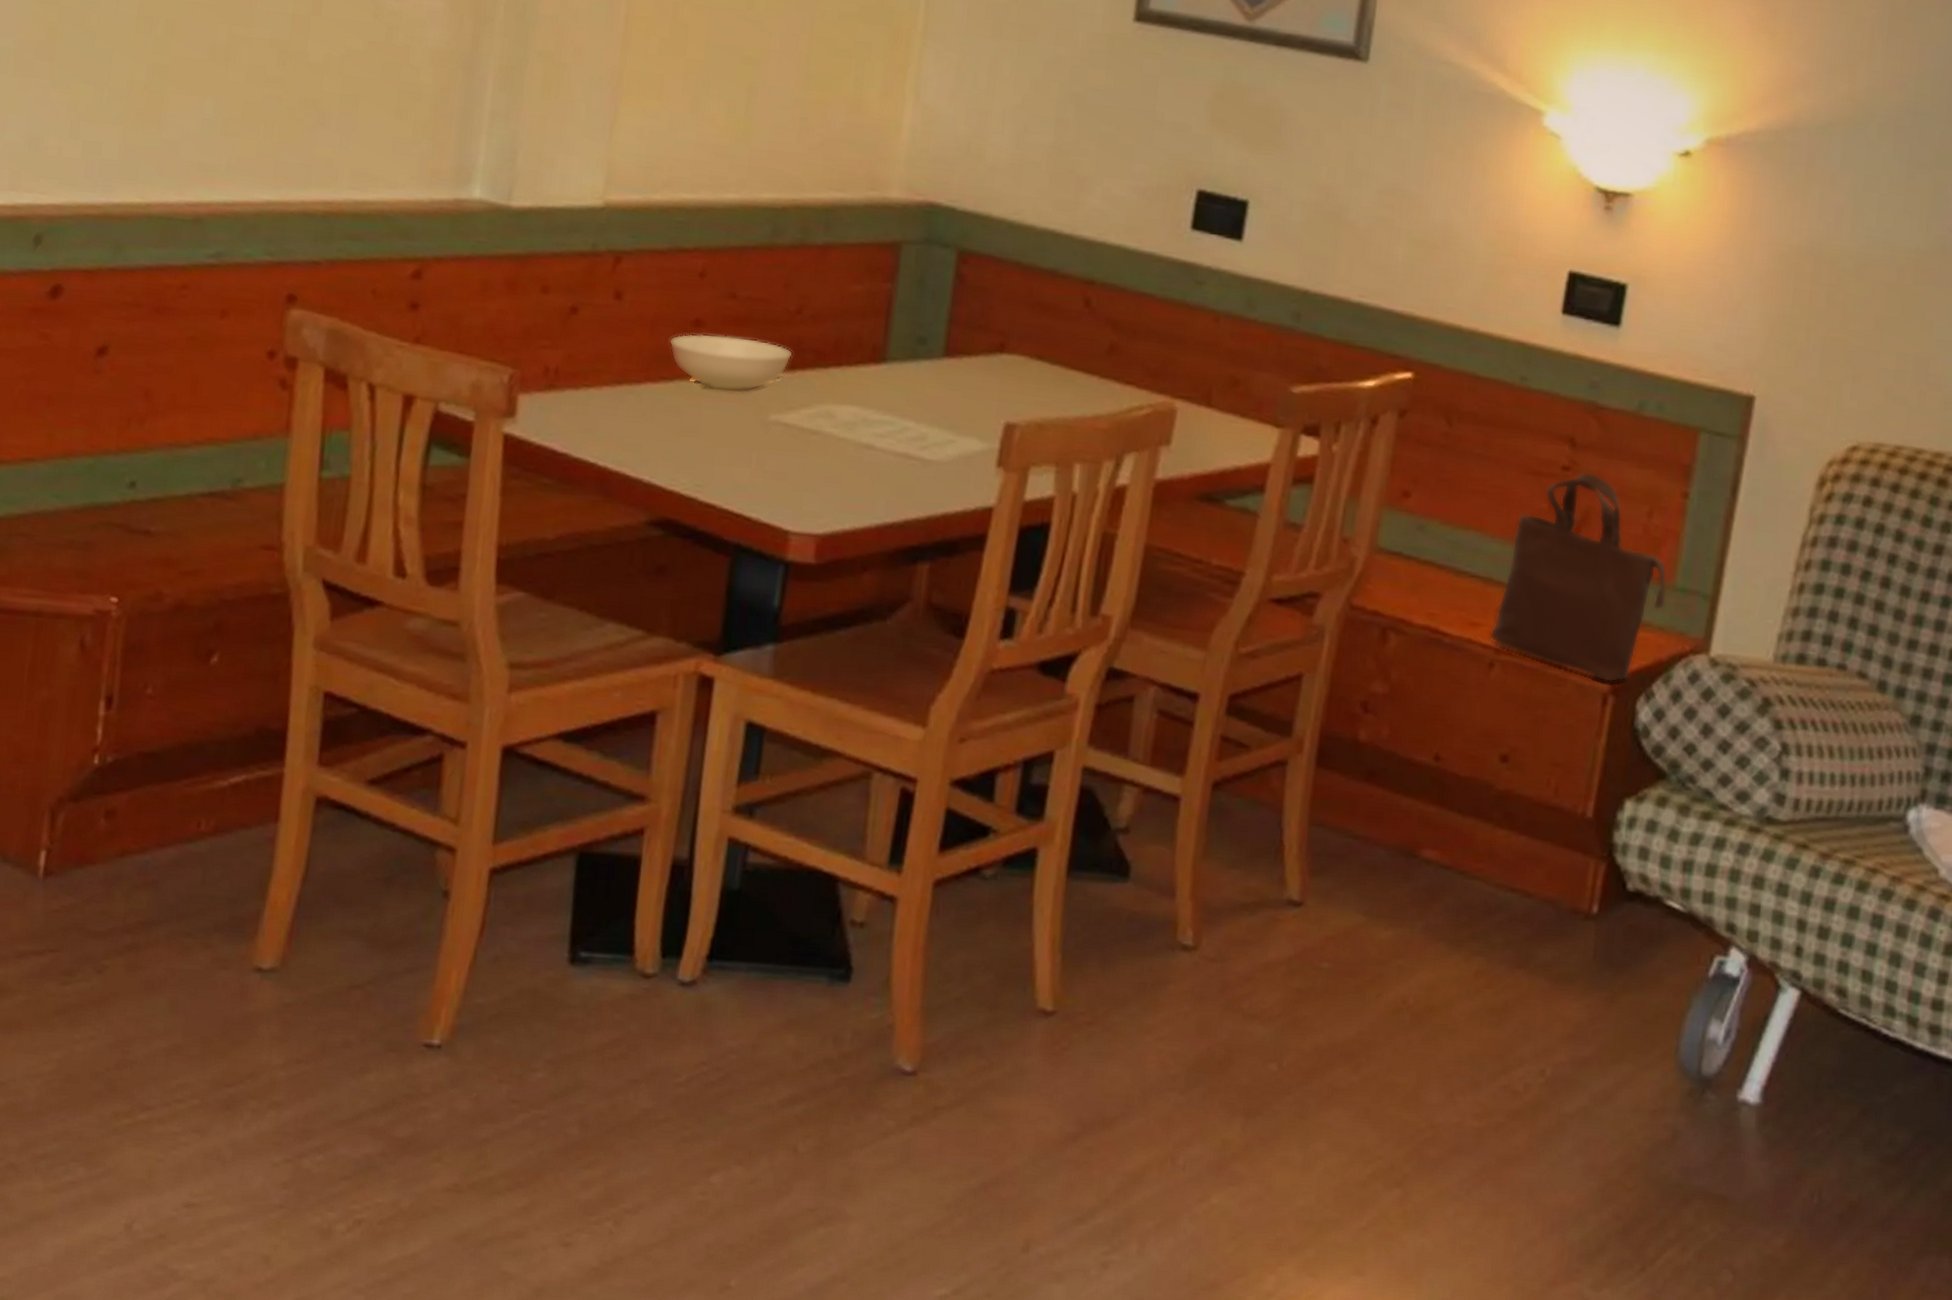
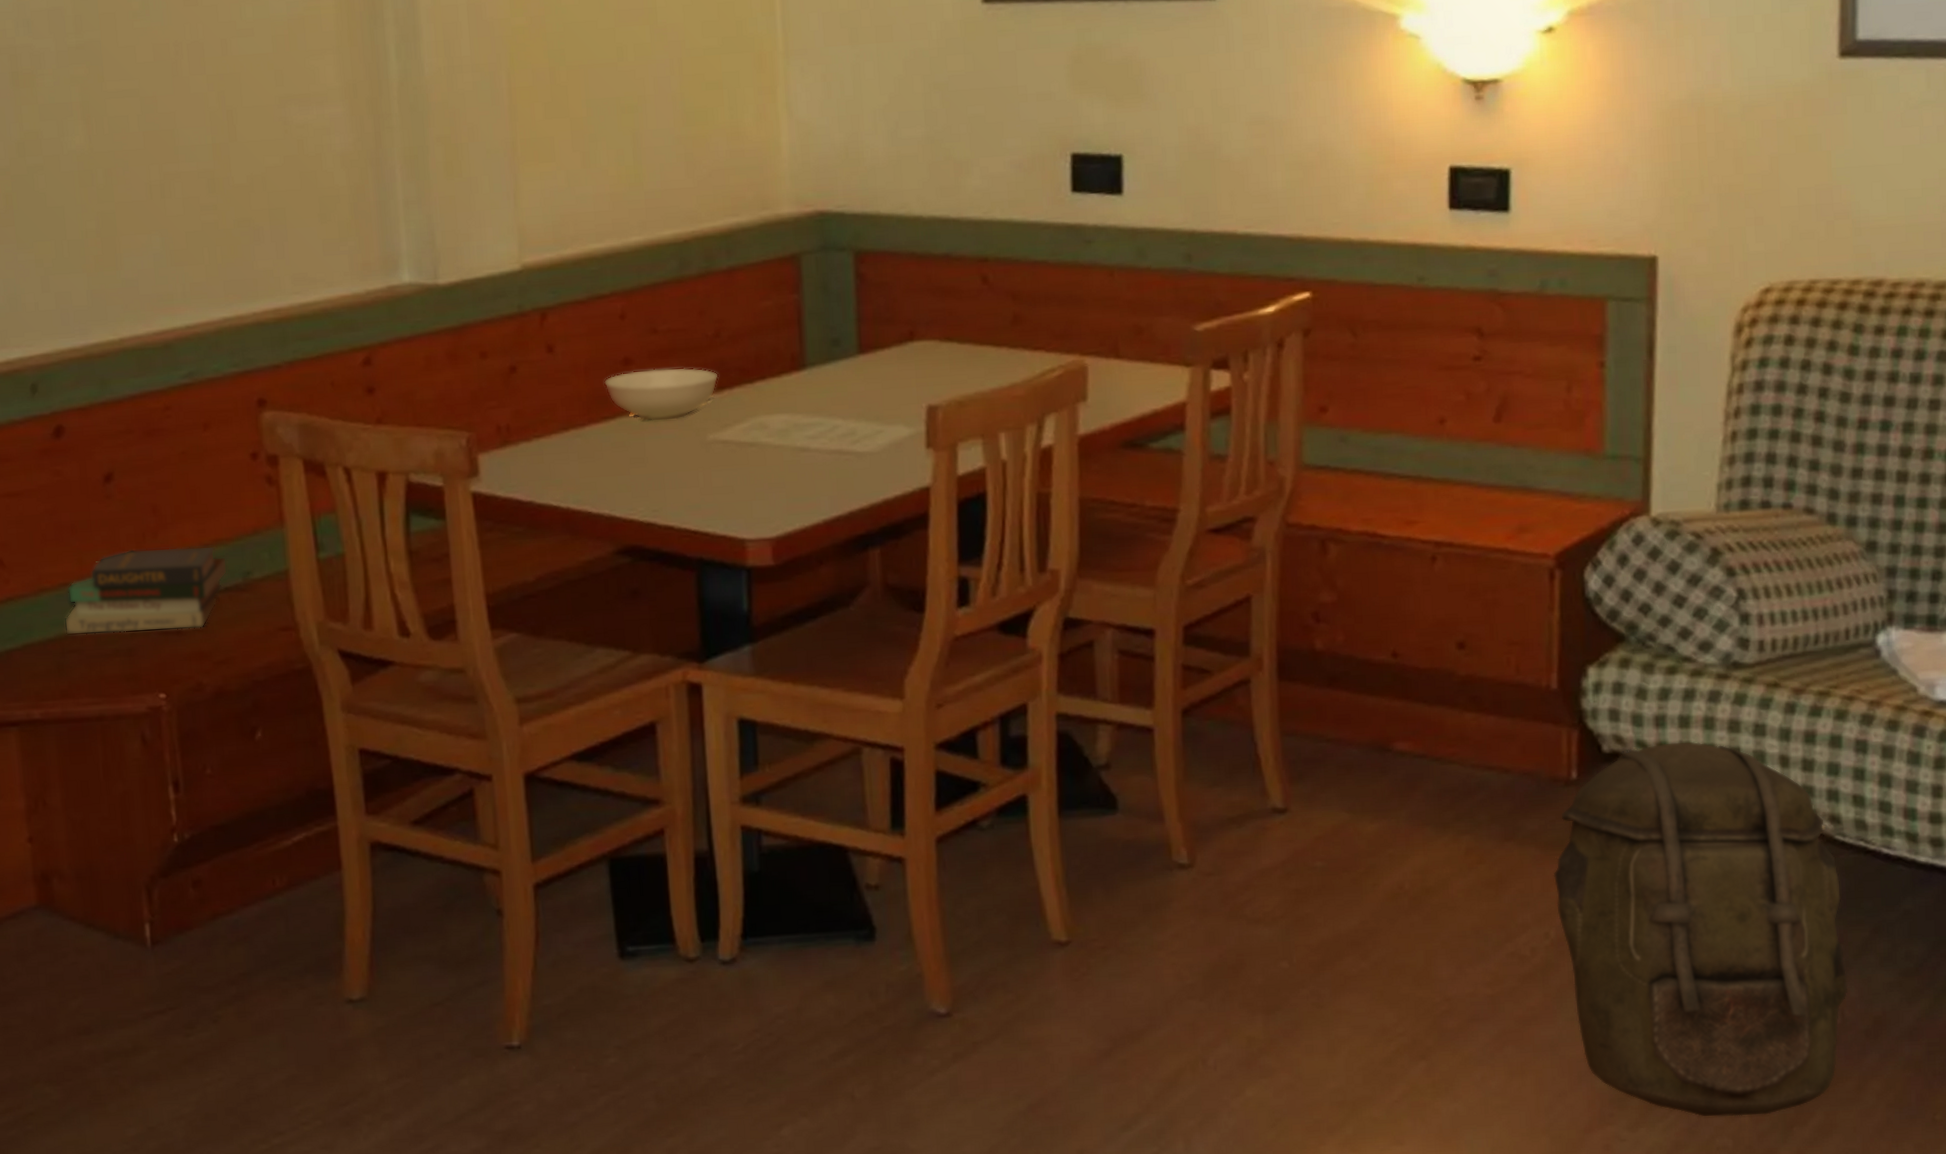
books: none [17,433,218,532] -> present [64,545,228,636]
tote bag: present [1489,471,1668,682] -> none [1427,357,1599,557]
backpack: none [1556,889,1837,1290] -> present [1553,741,1847,1117]

